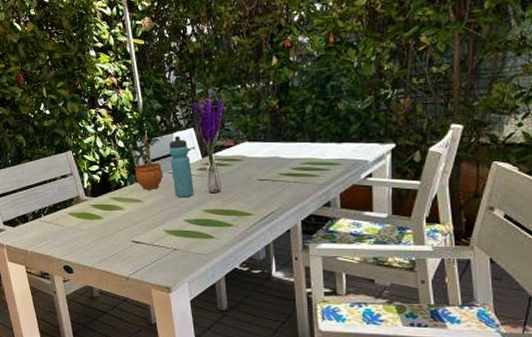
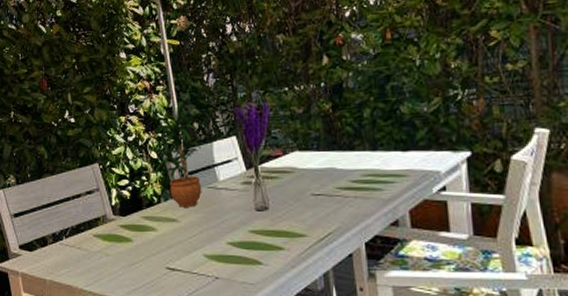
water bottle: present [169,135,194,198] -> none [208,144,238,216]

